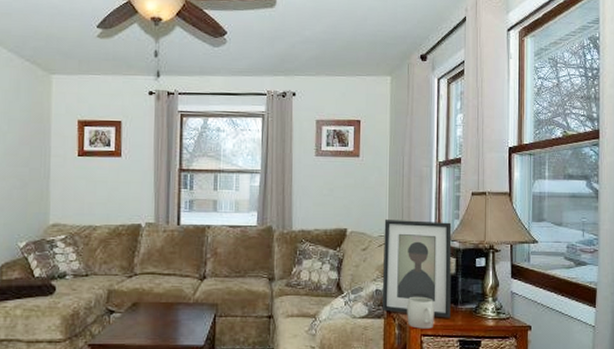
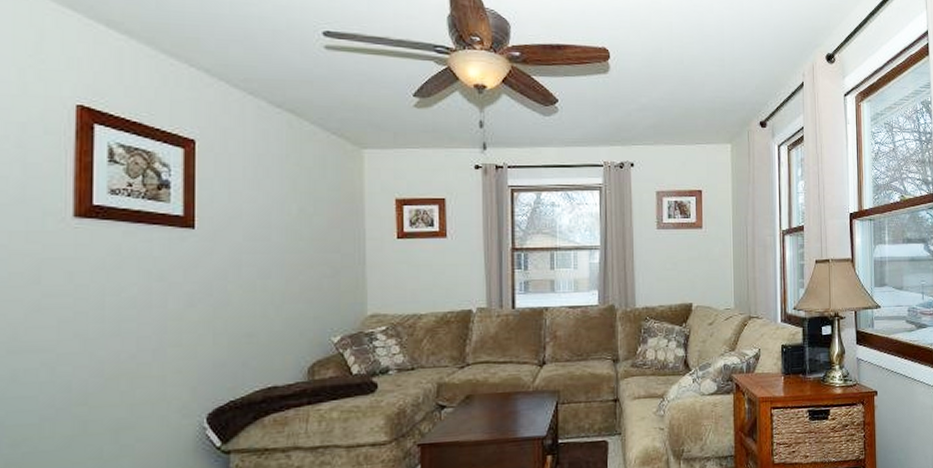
picture frame: present [382,220,452,318] -> none [730,291,799,389]
mug: present [407,296,435,329] -> none [756,368,784,402]

